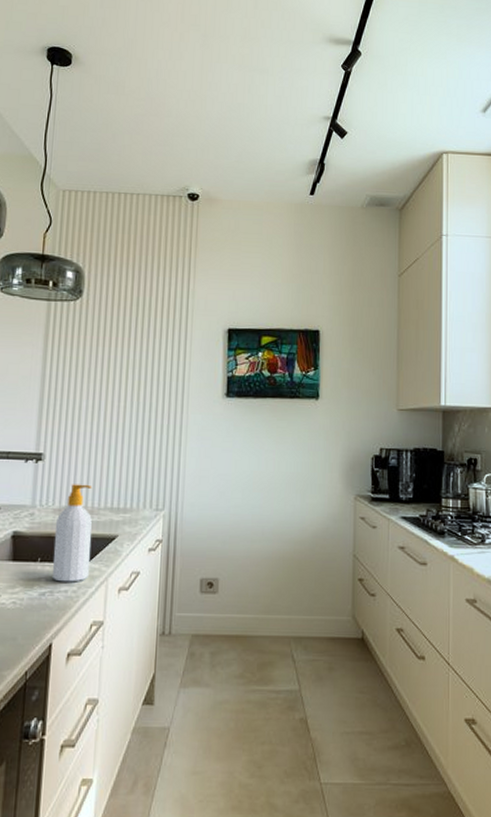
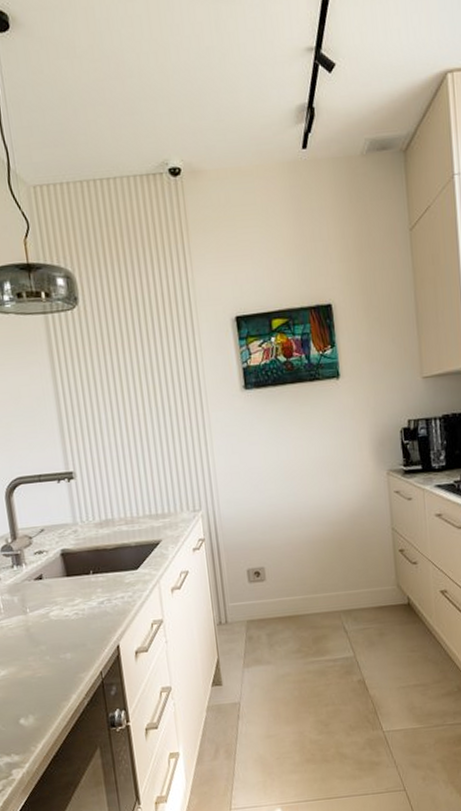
soap bottle: present [53,484,93,582] -> none [99,496,142,590]

